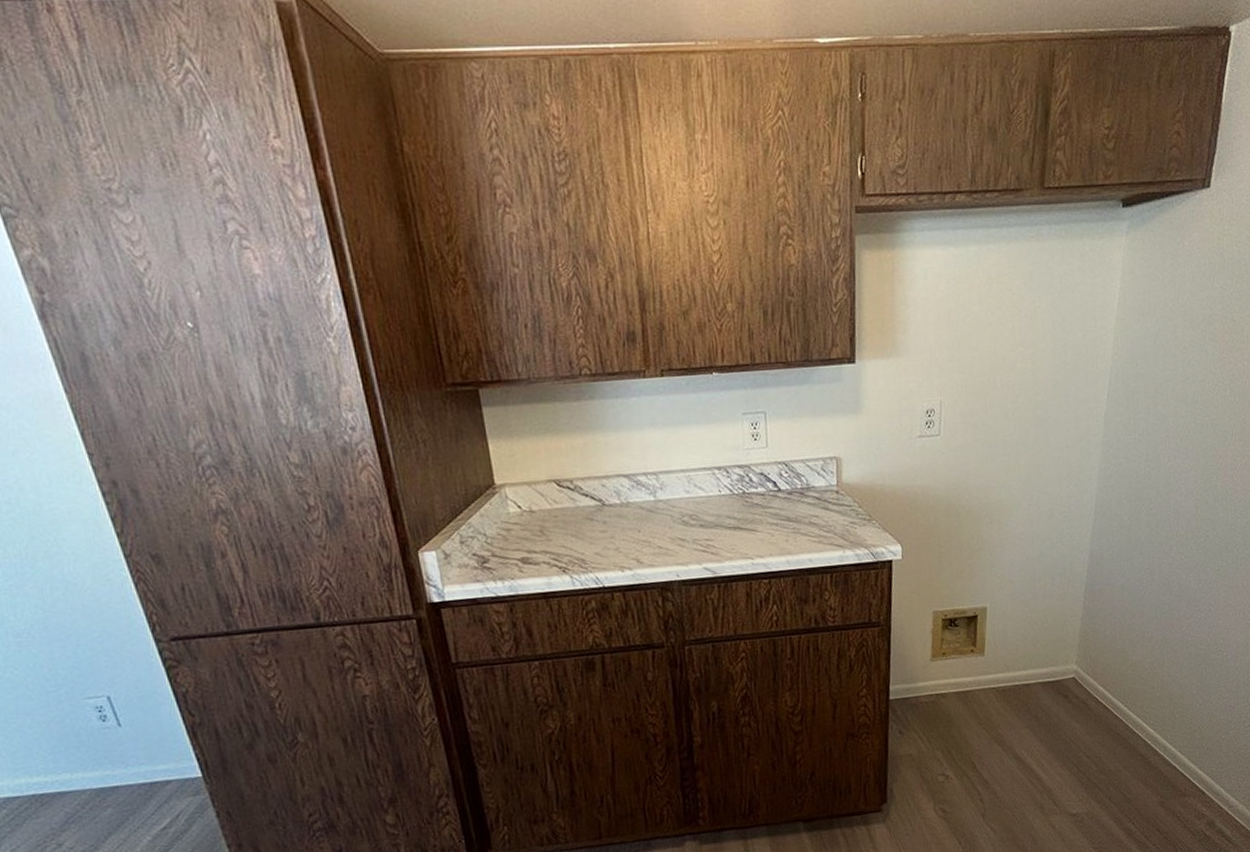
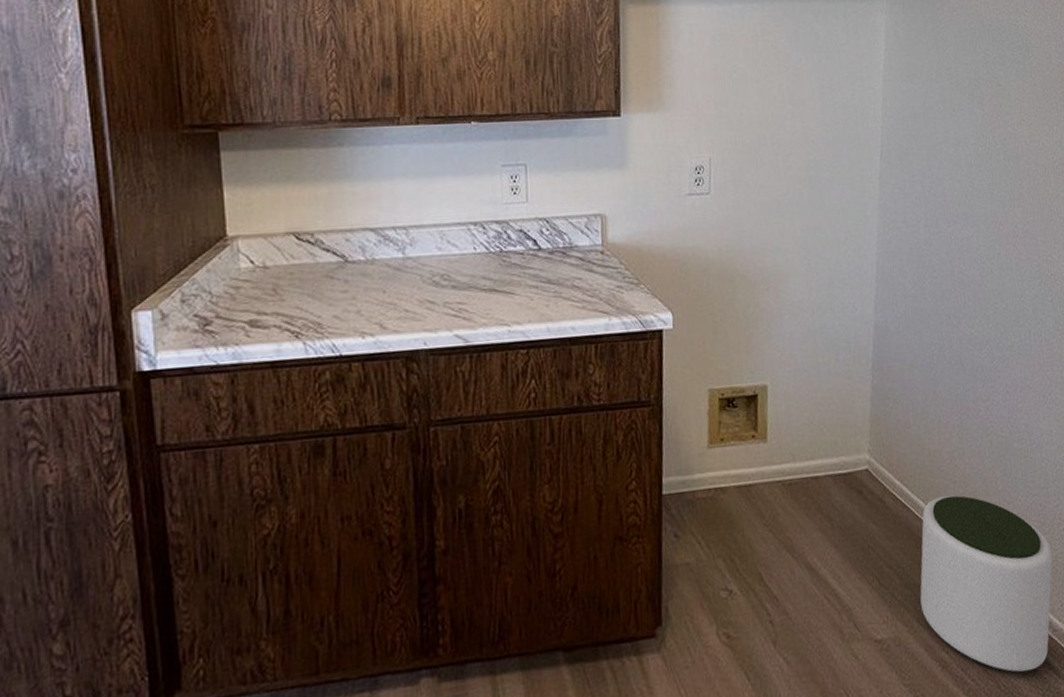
plant pot: none [1113,698,1236,839] -> present [920,495,1053,672]

